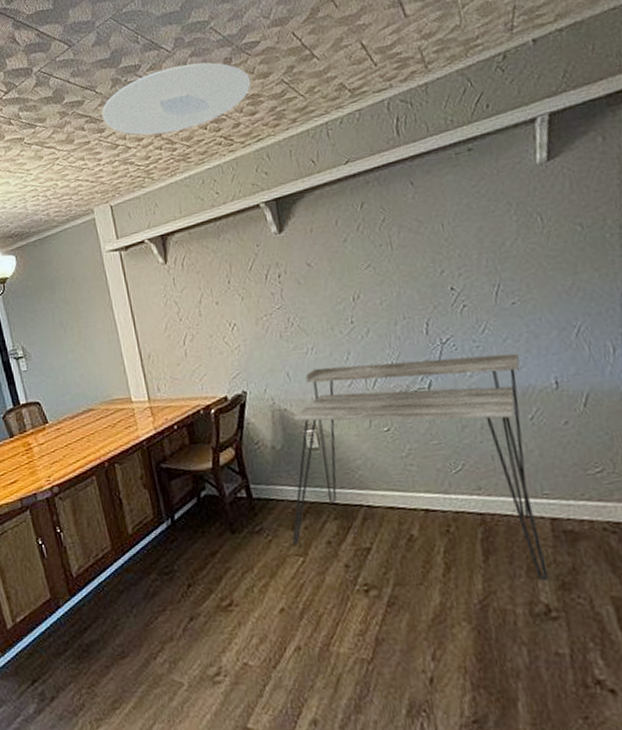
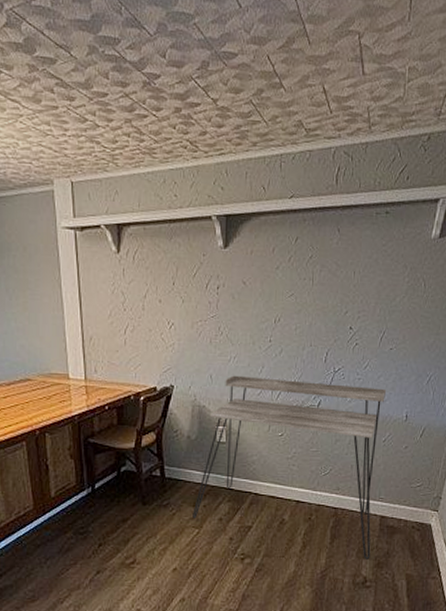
ceiling light: present [102,62,251,136] -> none [74,52,223,123]

